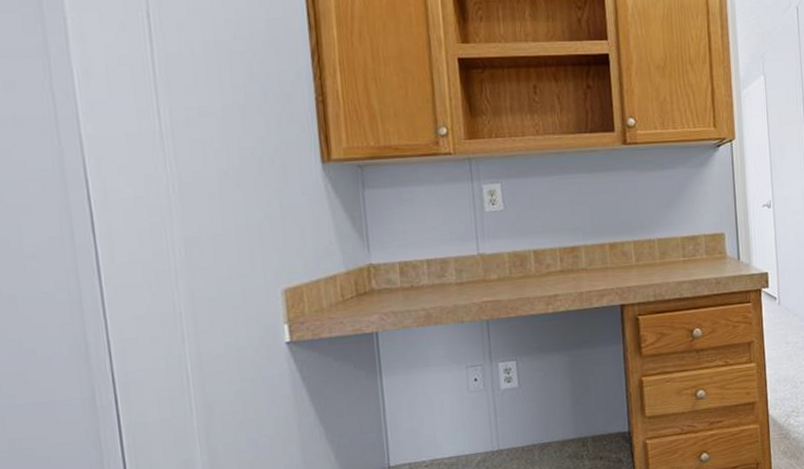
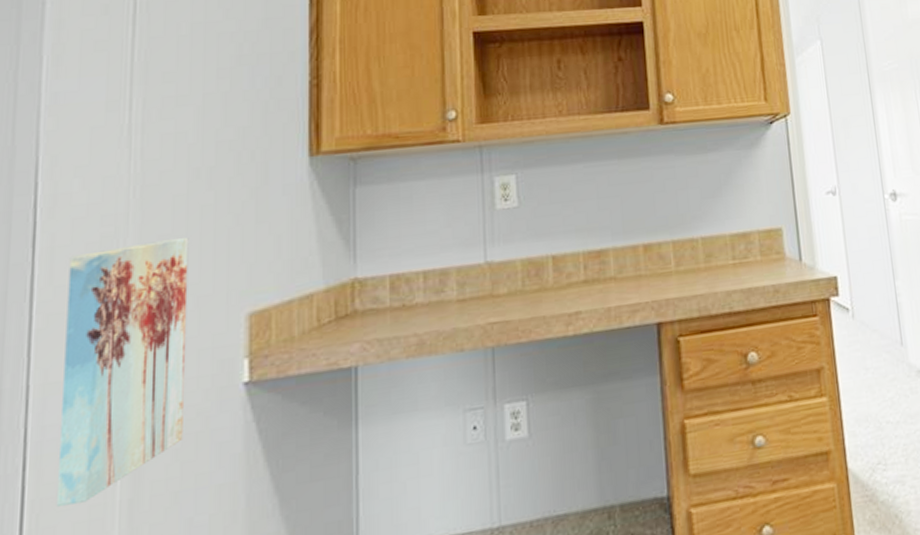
wall art: none [126,228,241,430] -> present [56,238,189,507]

